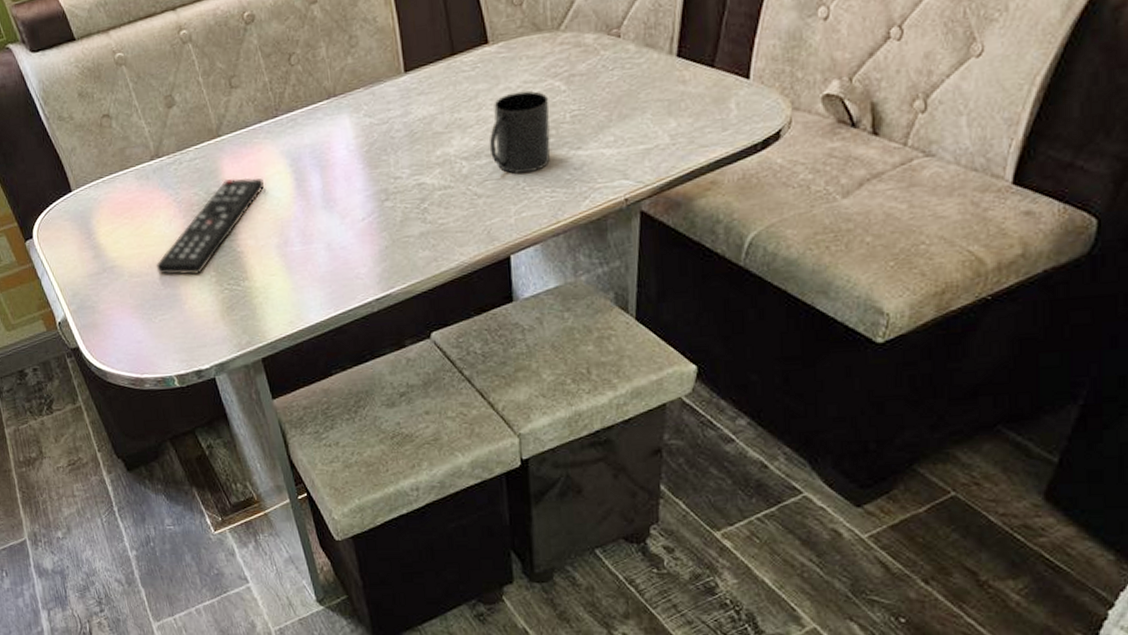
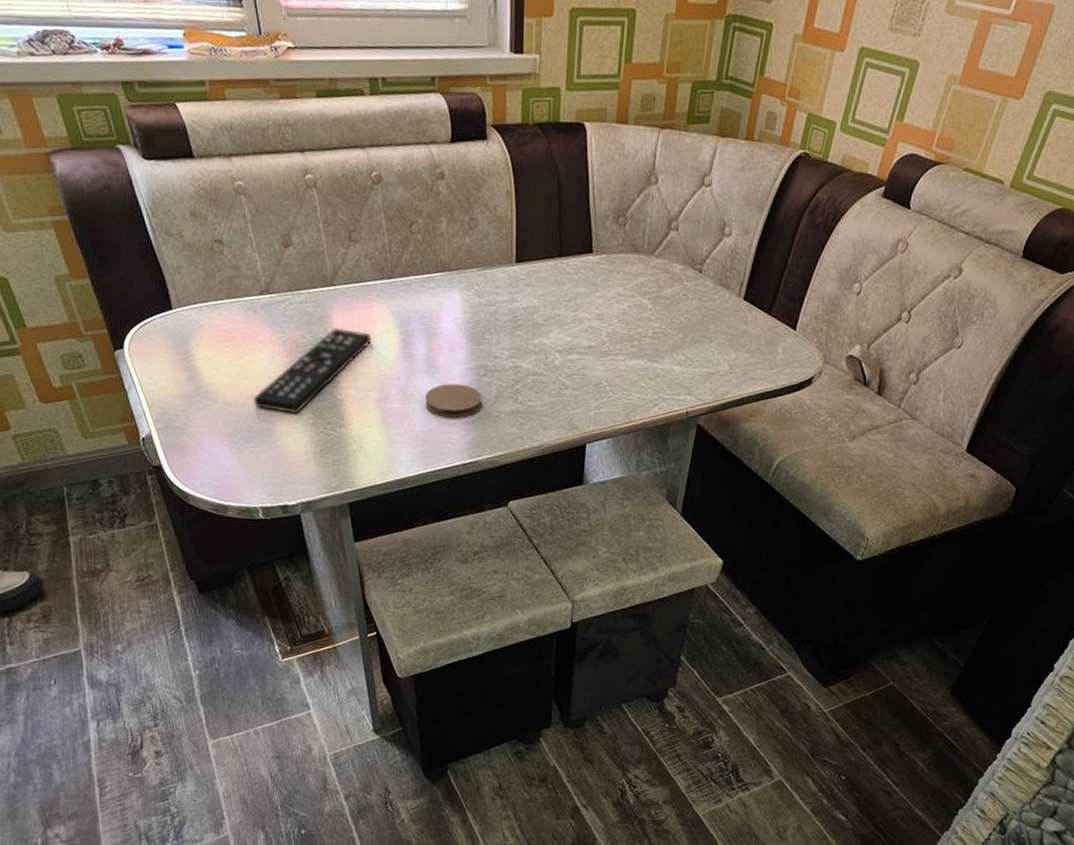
coaster: none [326,213,389,252] -> present [425,383,483,418]
mug: present [489,90,551,174] -> none [581,301,637,375]

